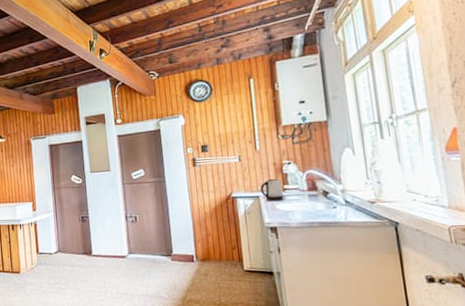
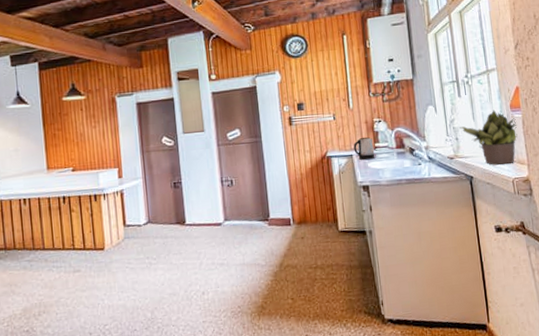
potted plant: none [382,152,455,211] -> present [459,110,518,165]

